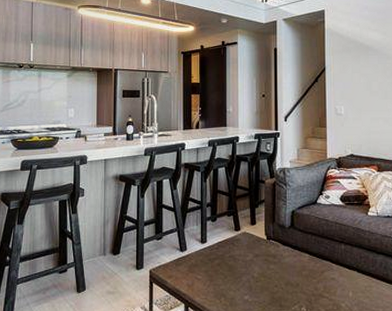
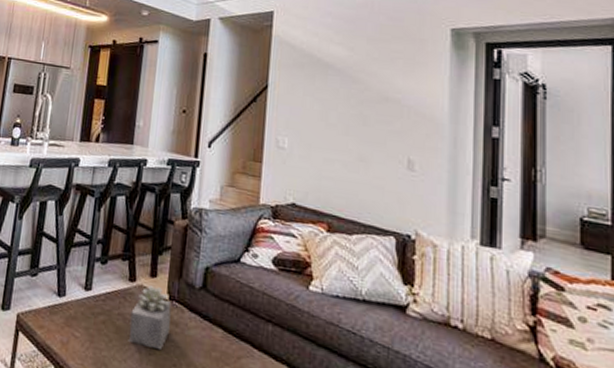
succulent plant: none [239,232,270,276] -> present [128,285,172,349]

